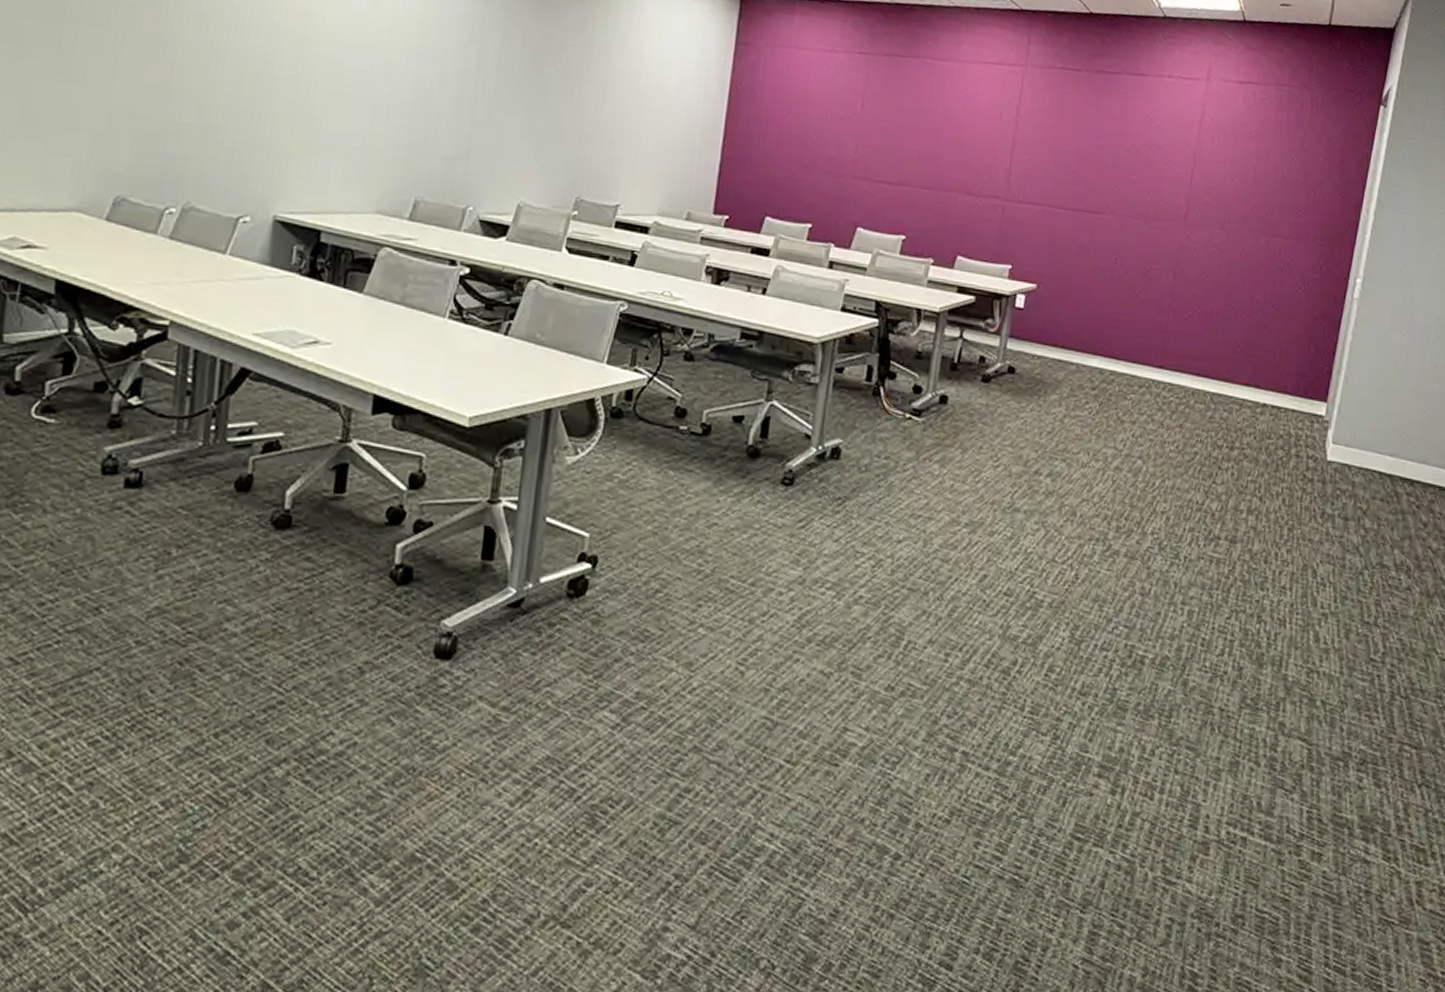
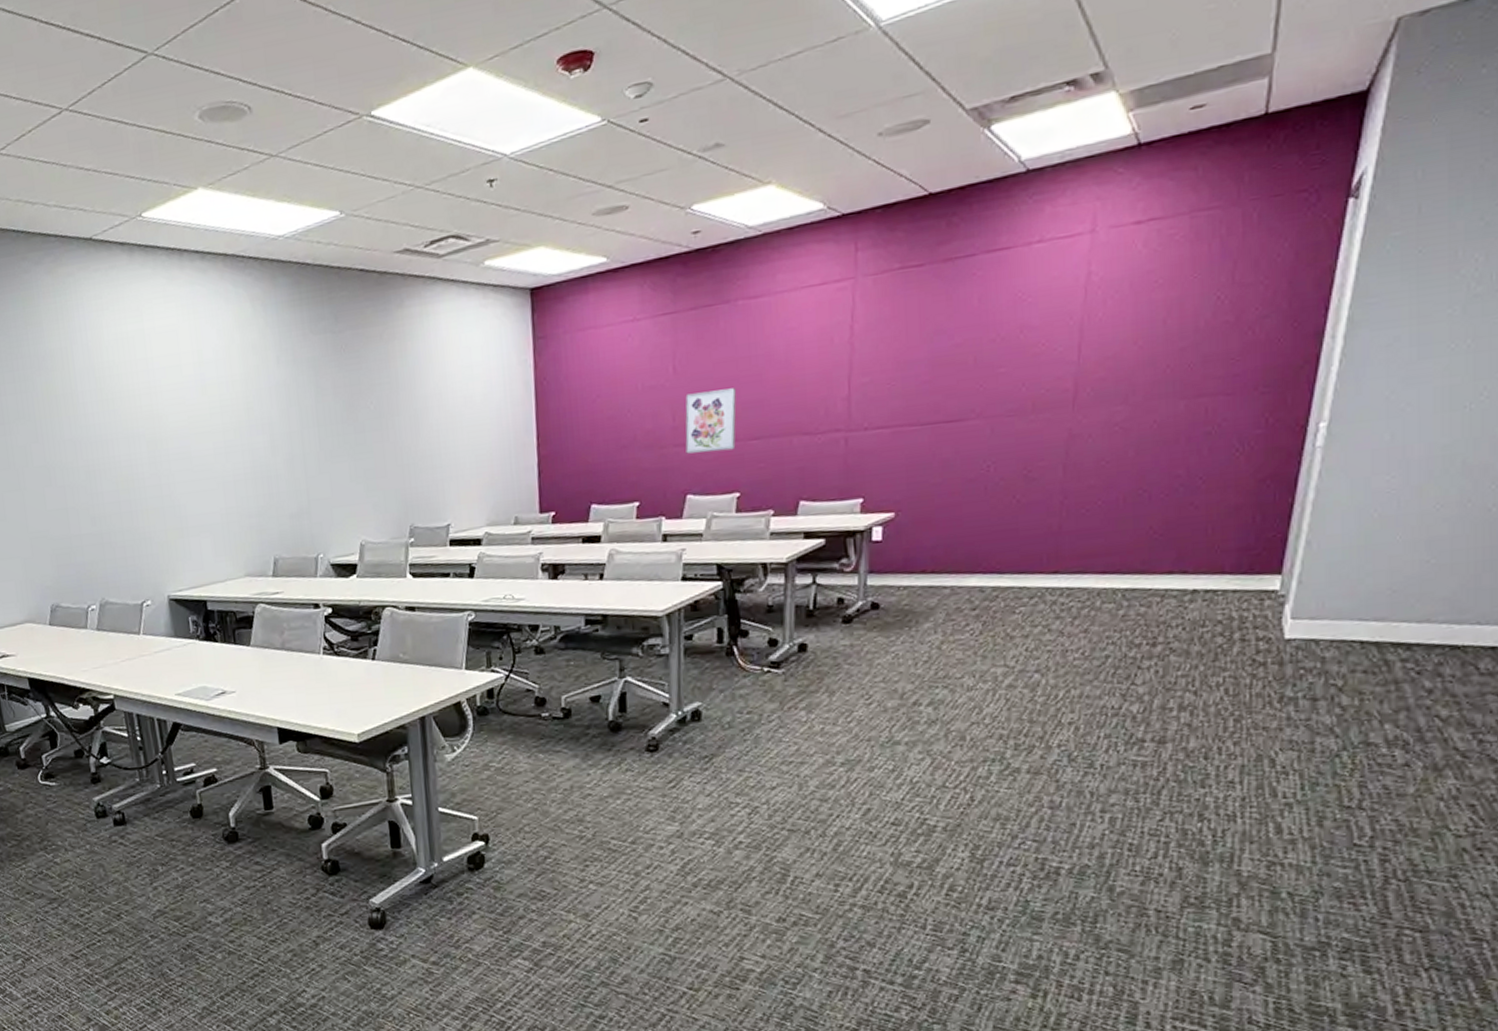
wall art: none [862,132,914,194] -> present [685,388,737,454]

